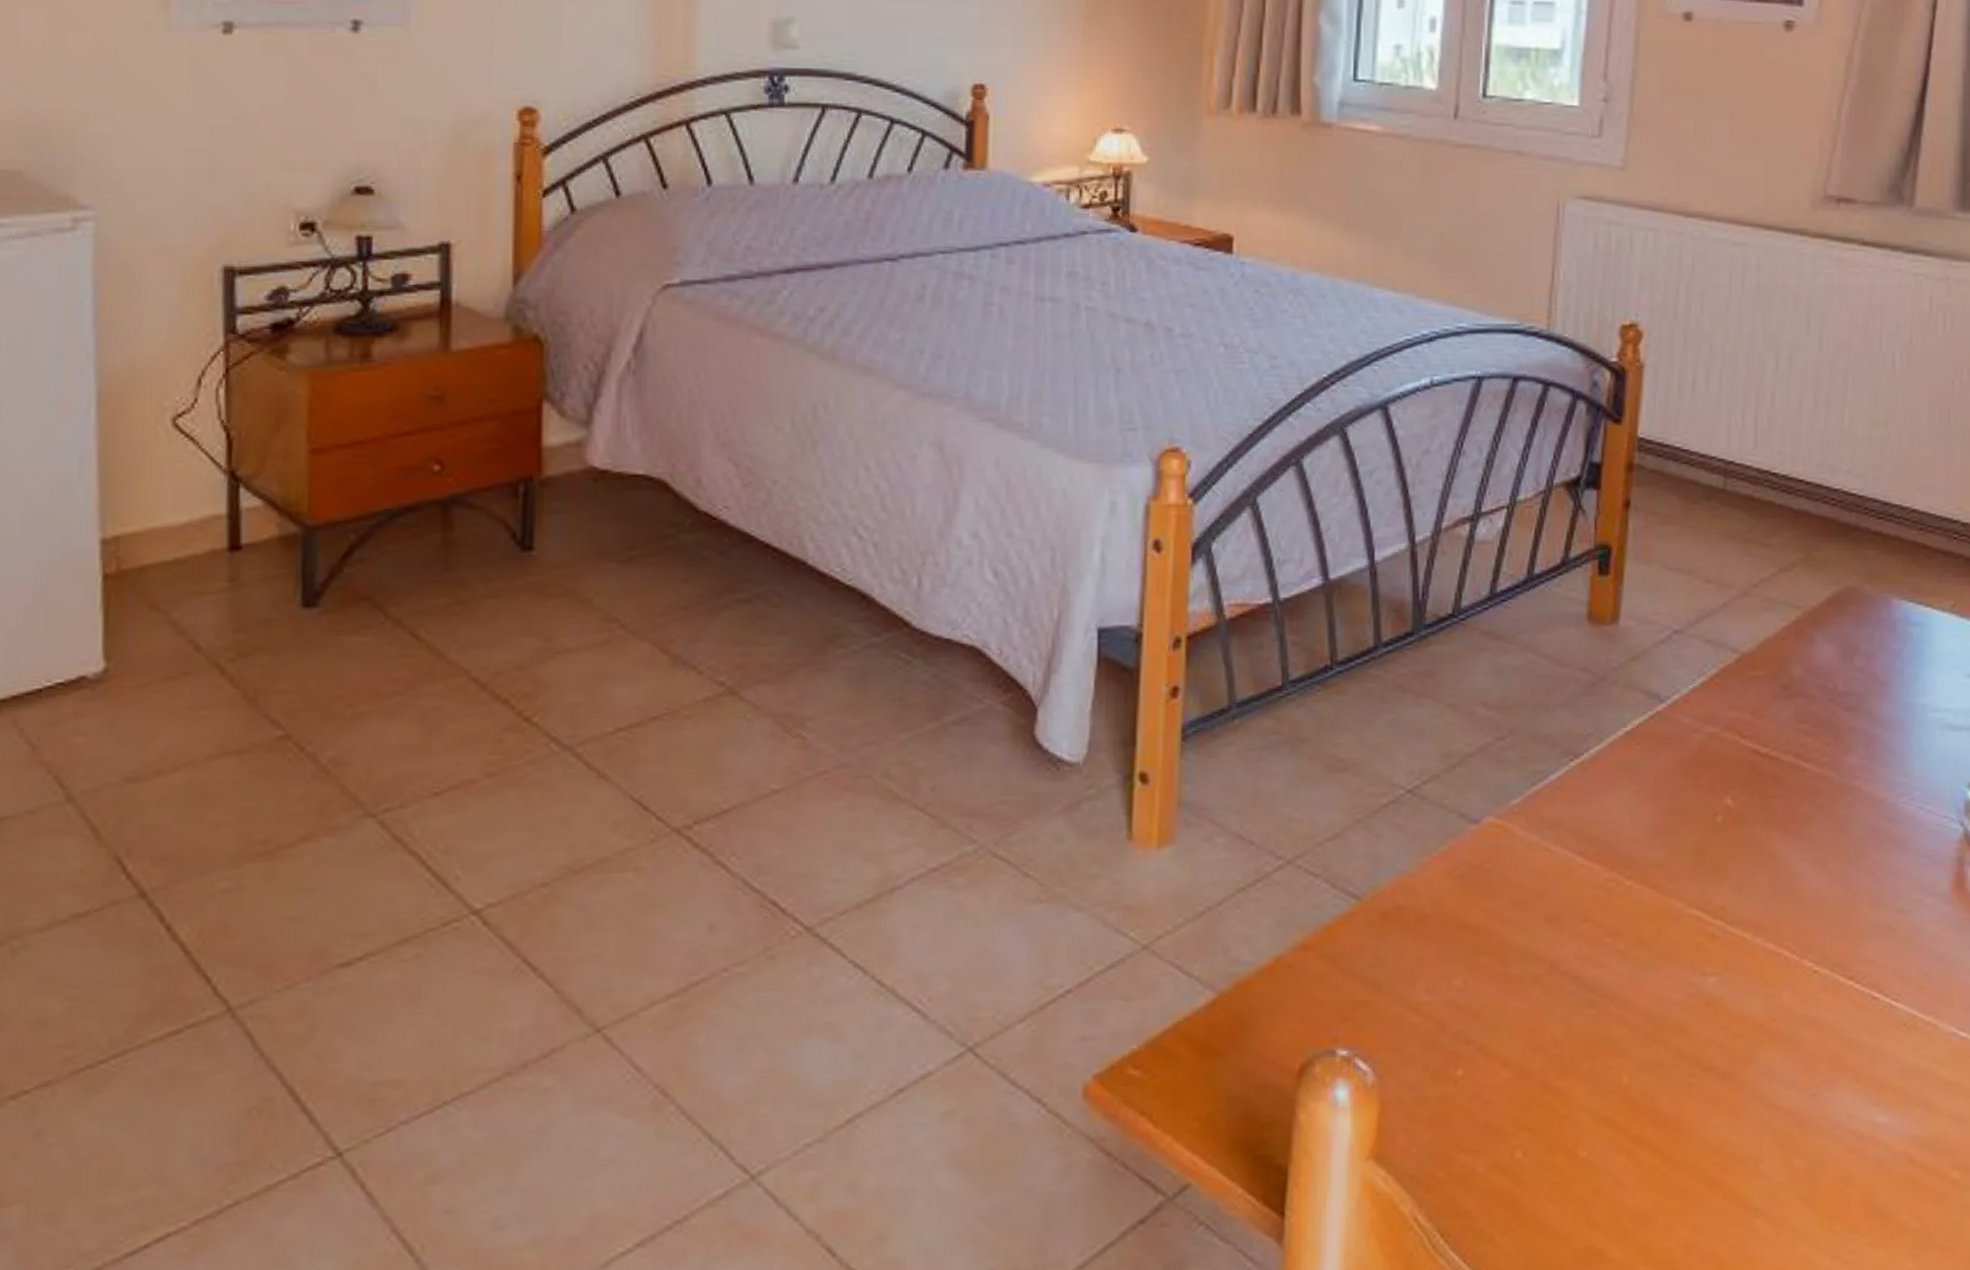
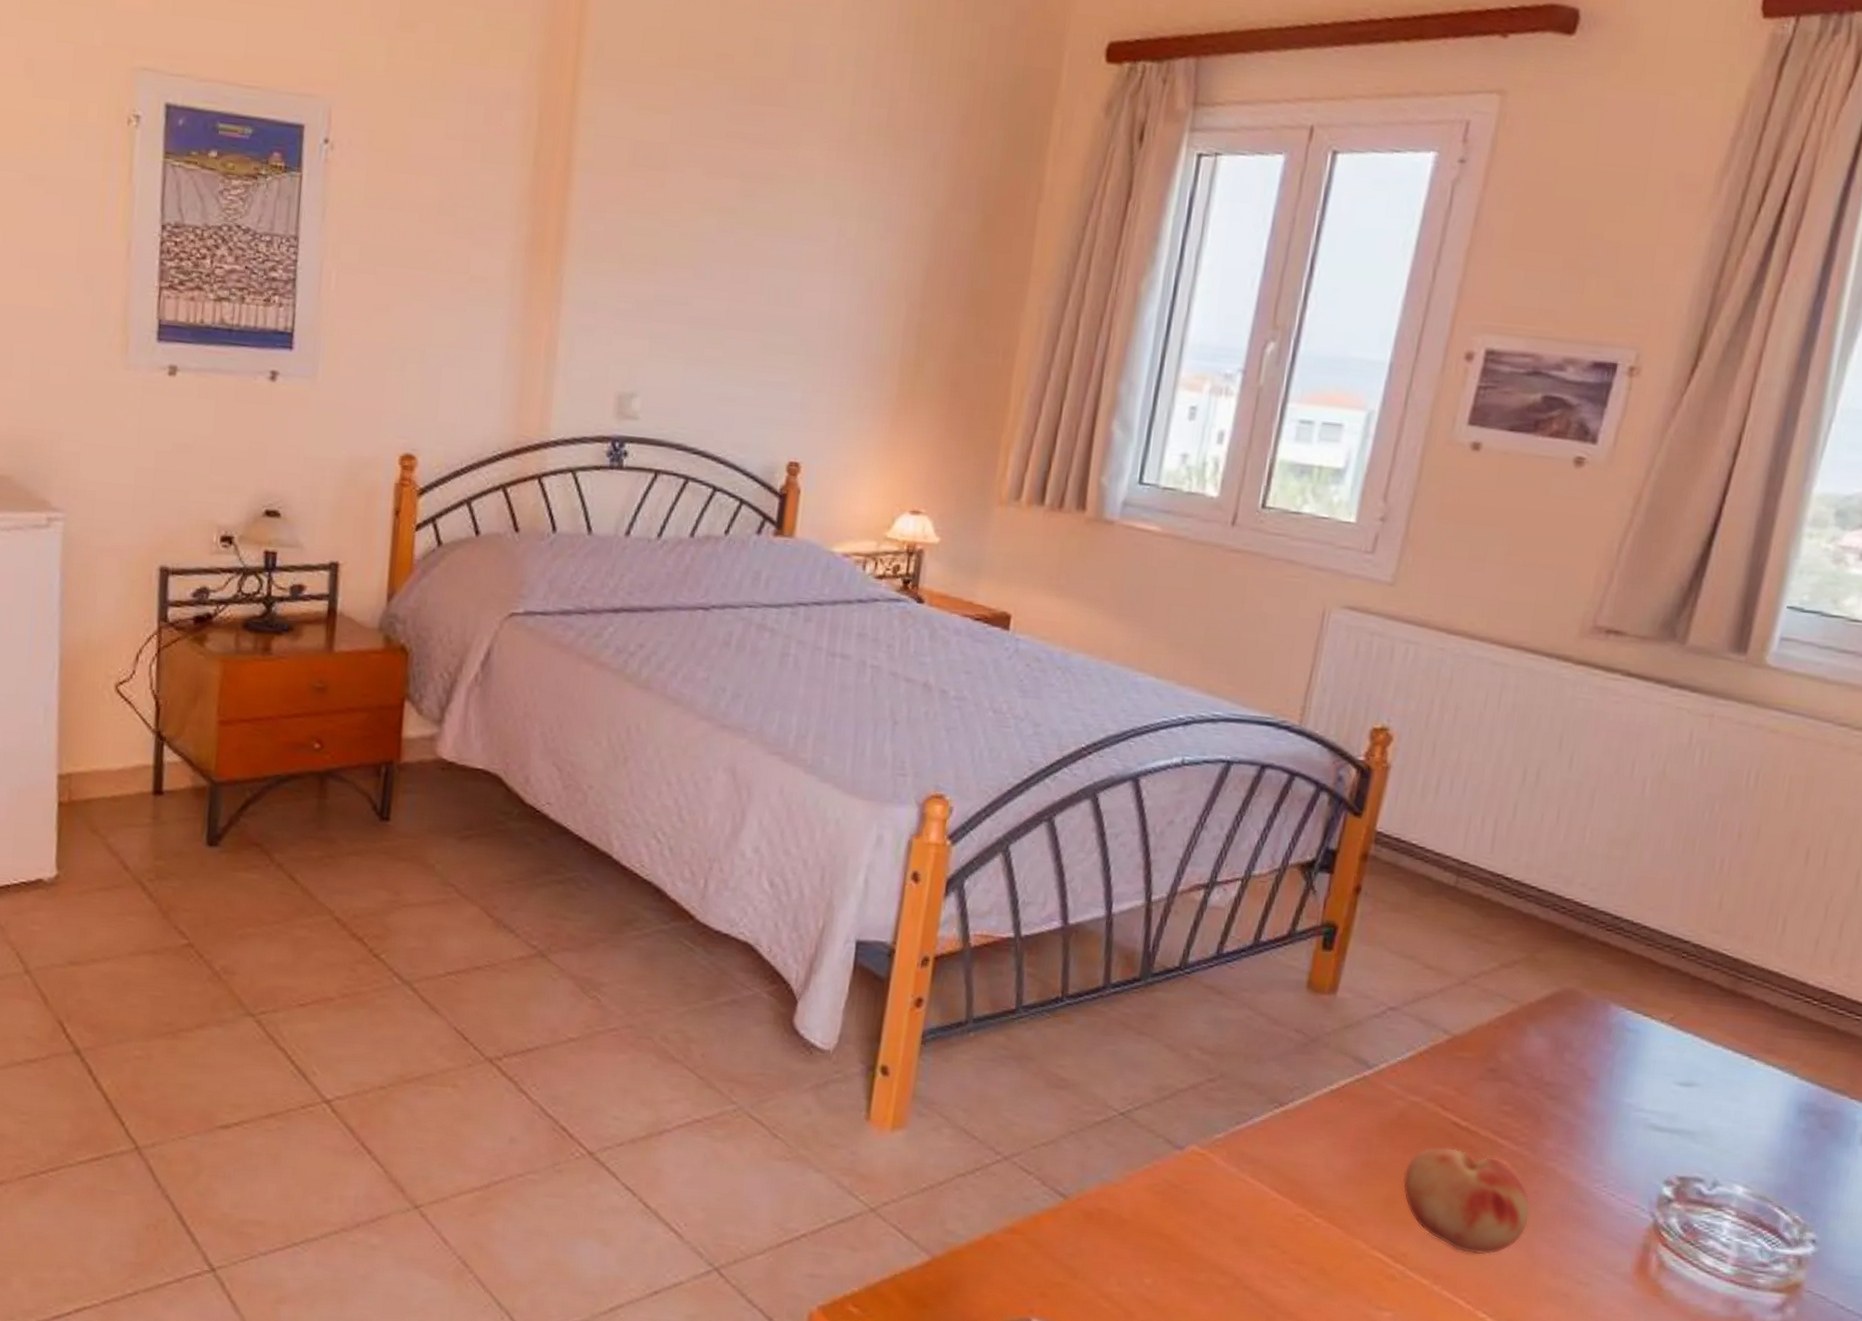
fruit: none [1710,778,1843,896] -> present [1402,1146,1531,1255]

